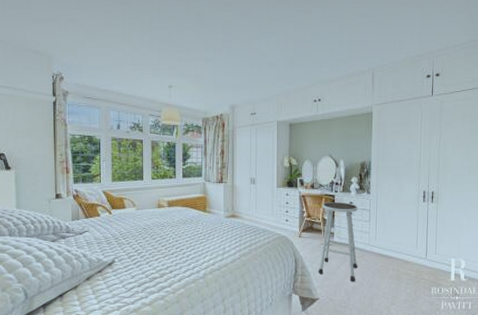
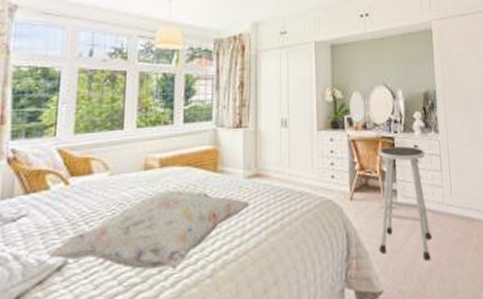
decorative pillow: none [103,221,228,271] -> present [49,189,249,270]

